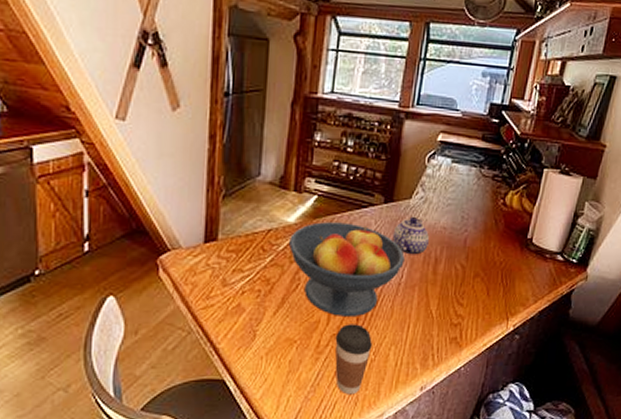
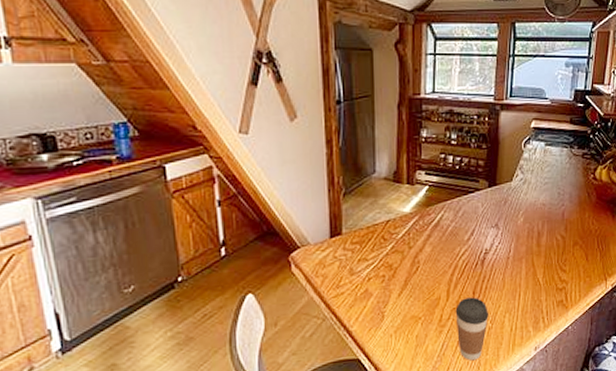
fruit bowl: present [288,222,405,316] -> none [406,207,511,292]
teapot: present [392,216,429,255] -> none [498,196,531,231]

